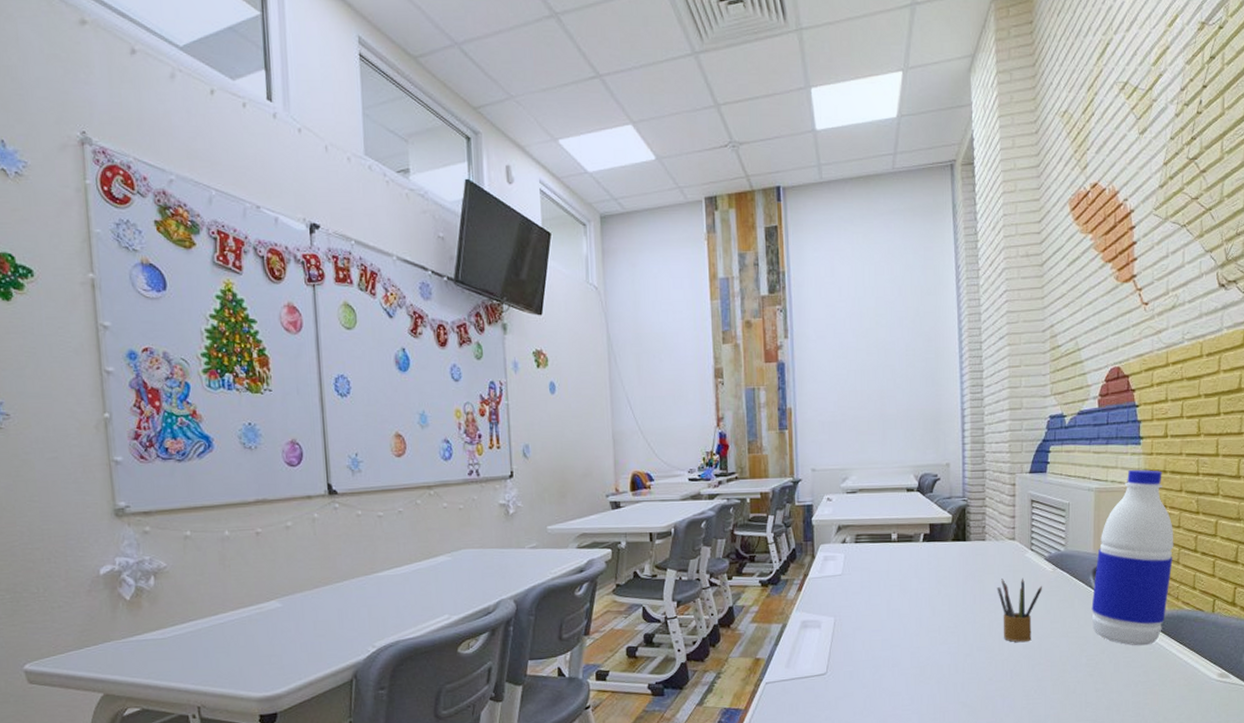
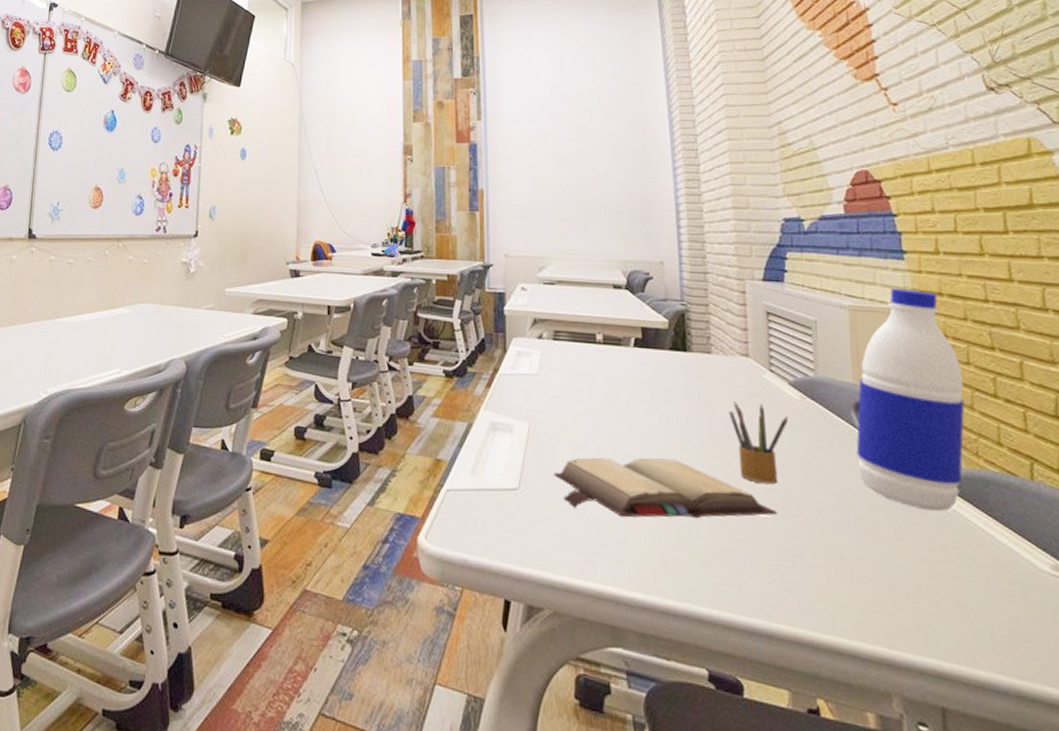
hardback book: none [855,632,1030,685] -> present [553,457,777,519]

